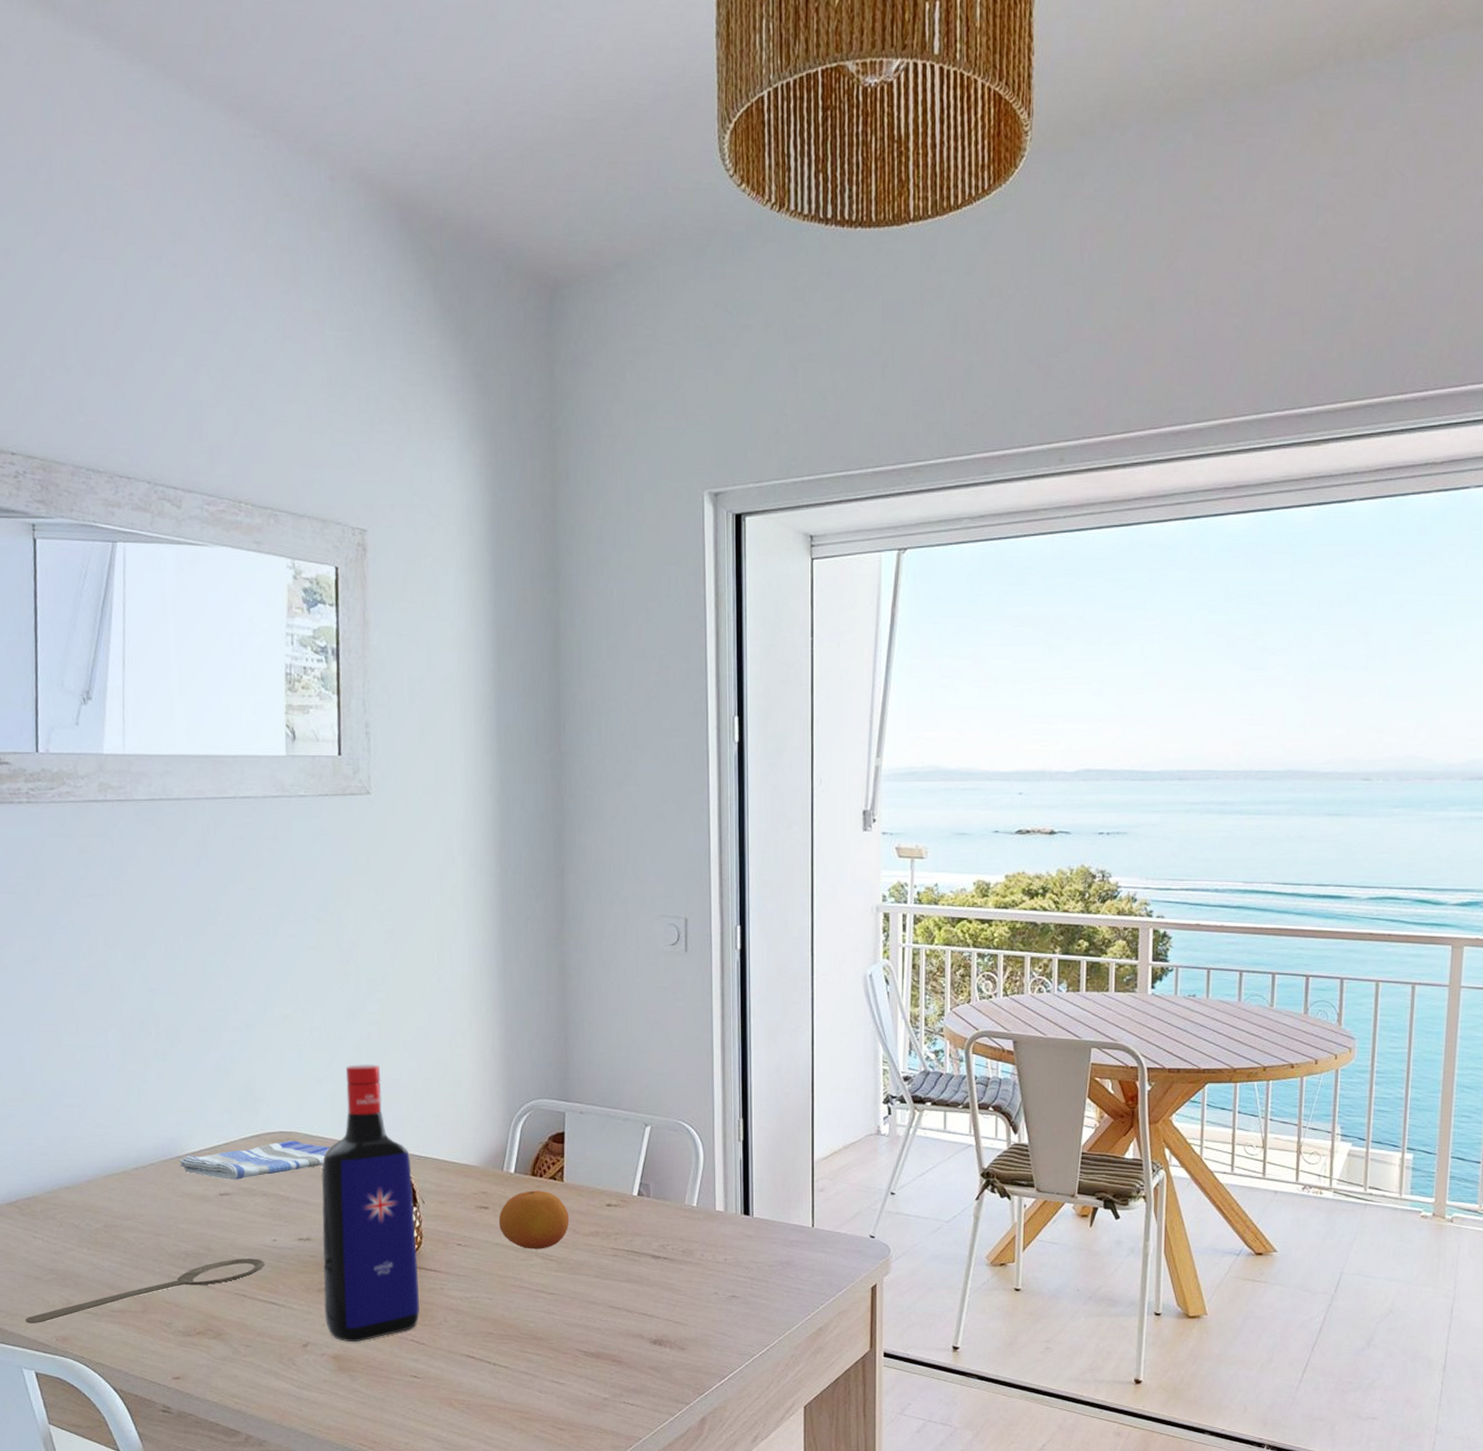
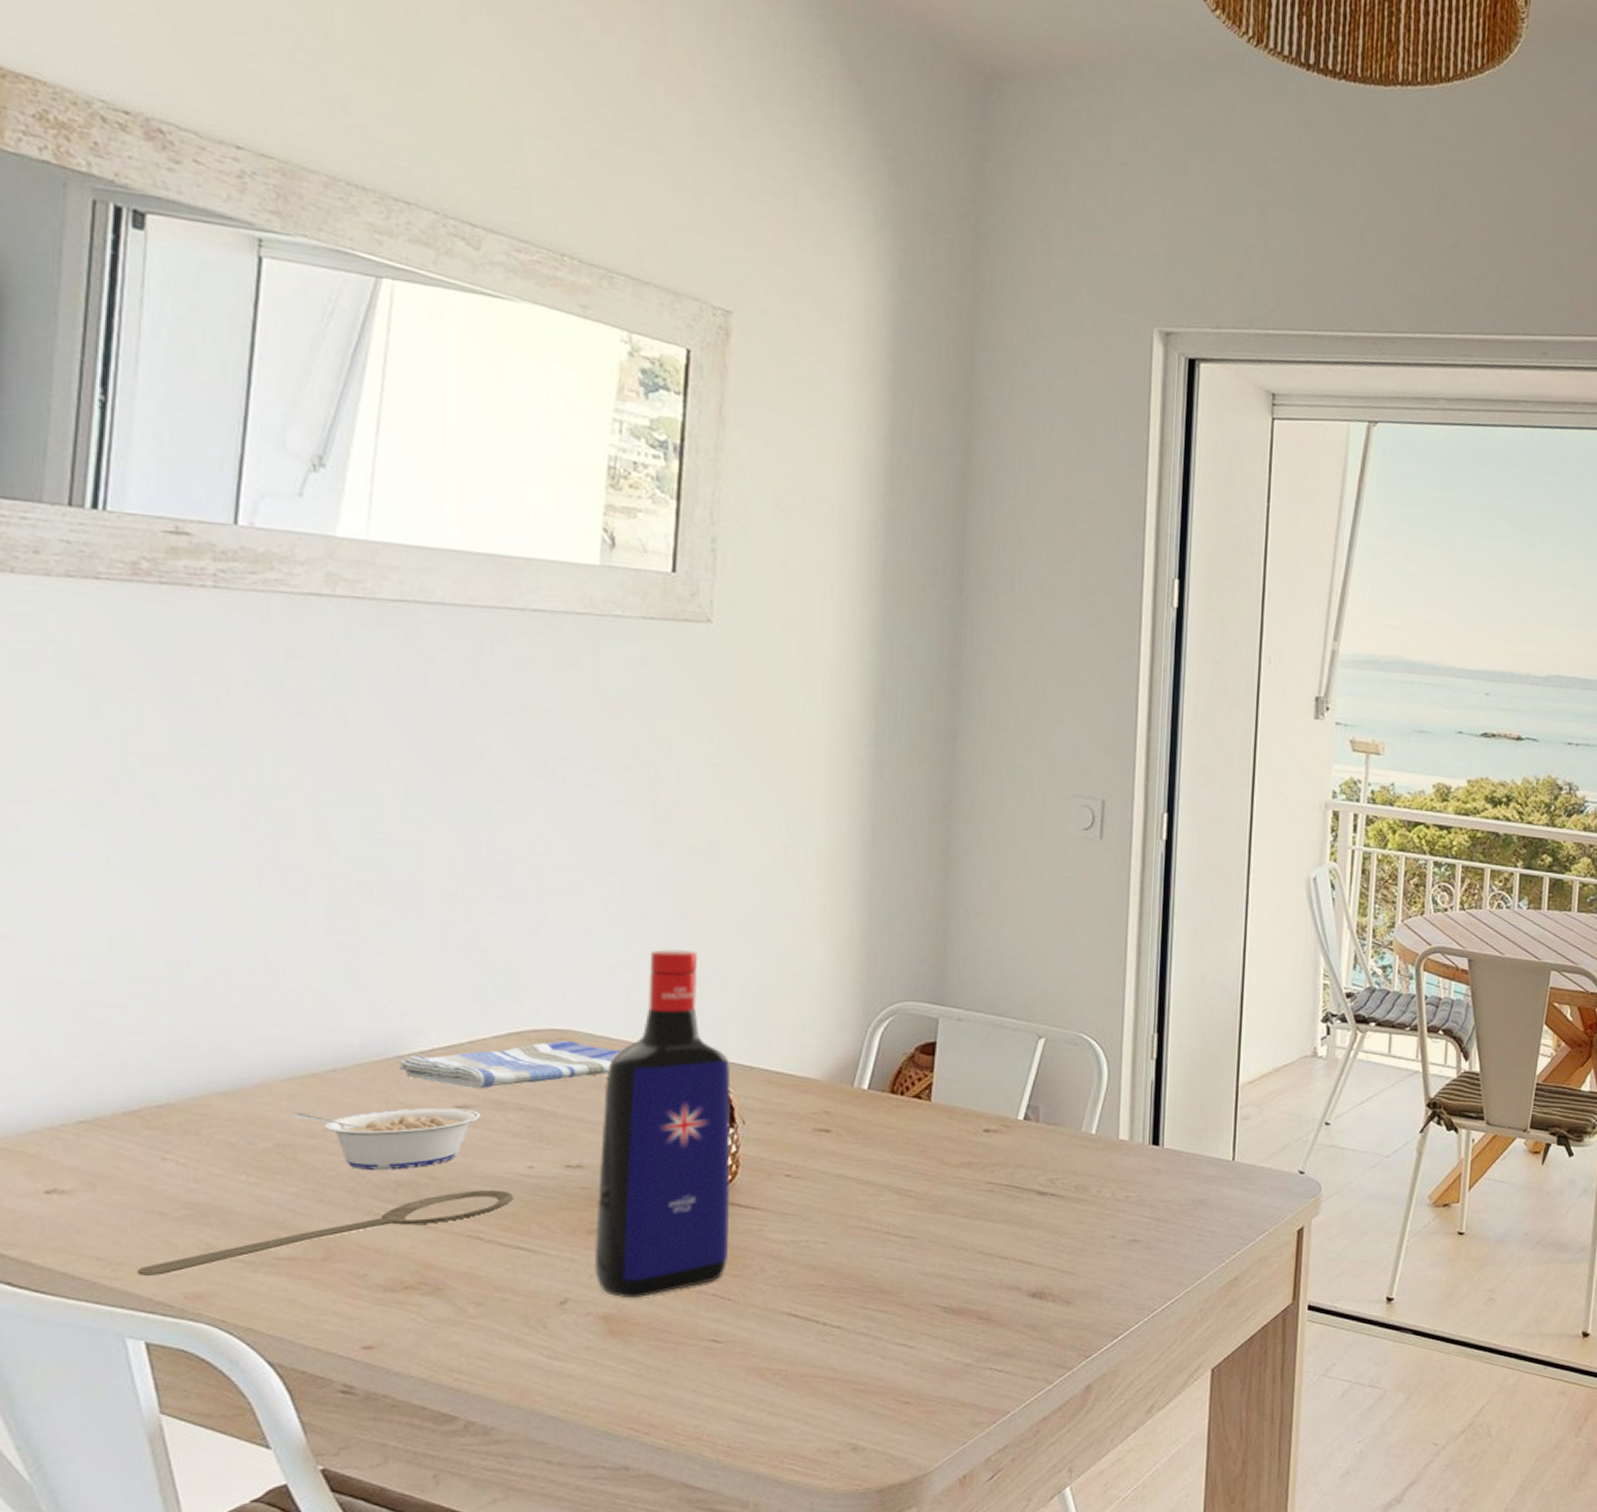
legume: none [113,1196,237,1244] -> present [293,1108,480,1170]
fruit: present [499,1190,570,1249] -> none [843,1111,936,1183]

